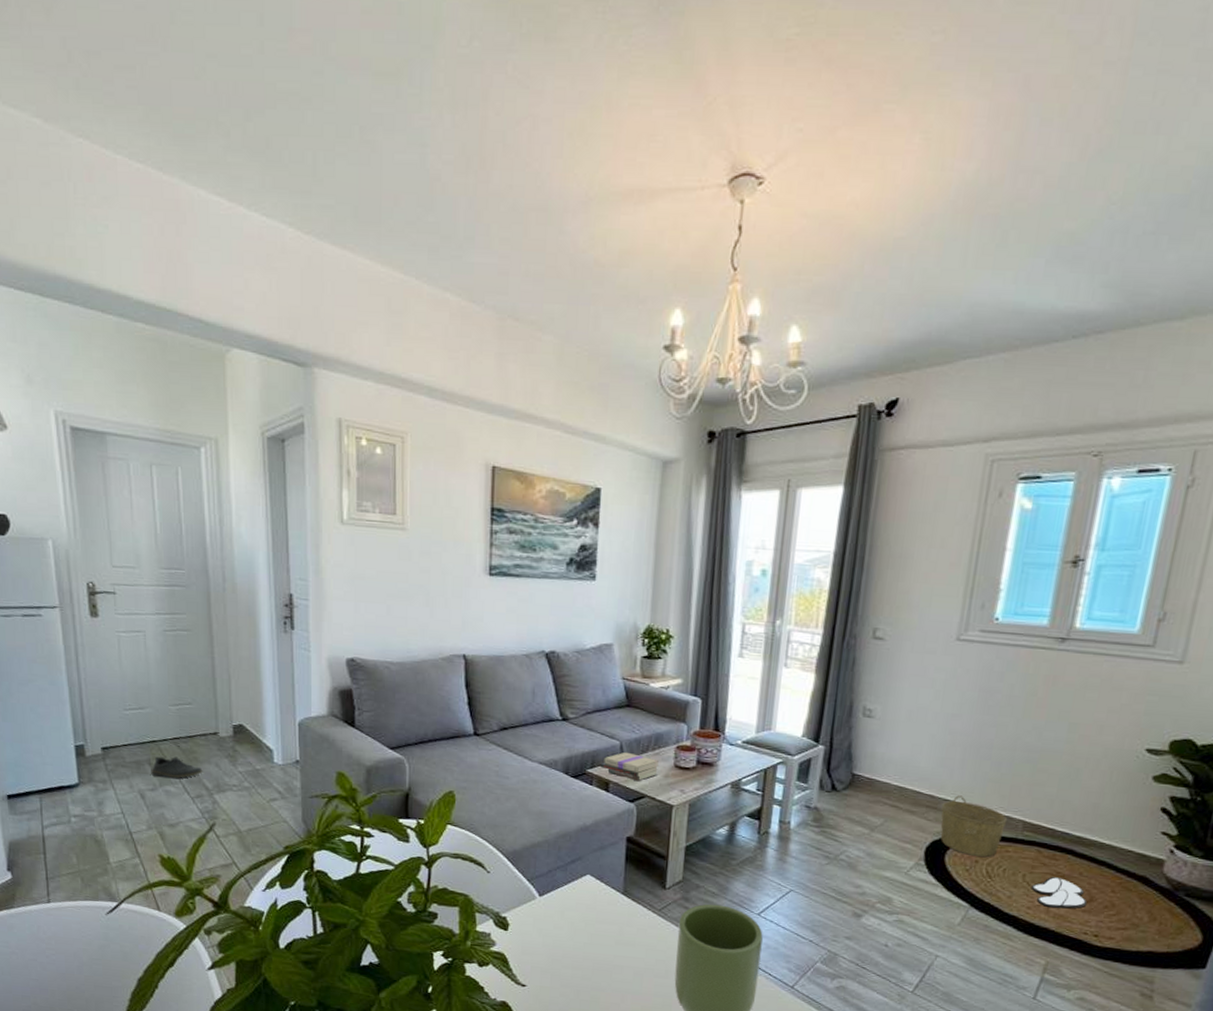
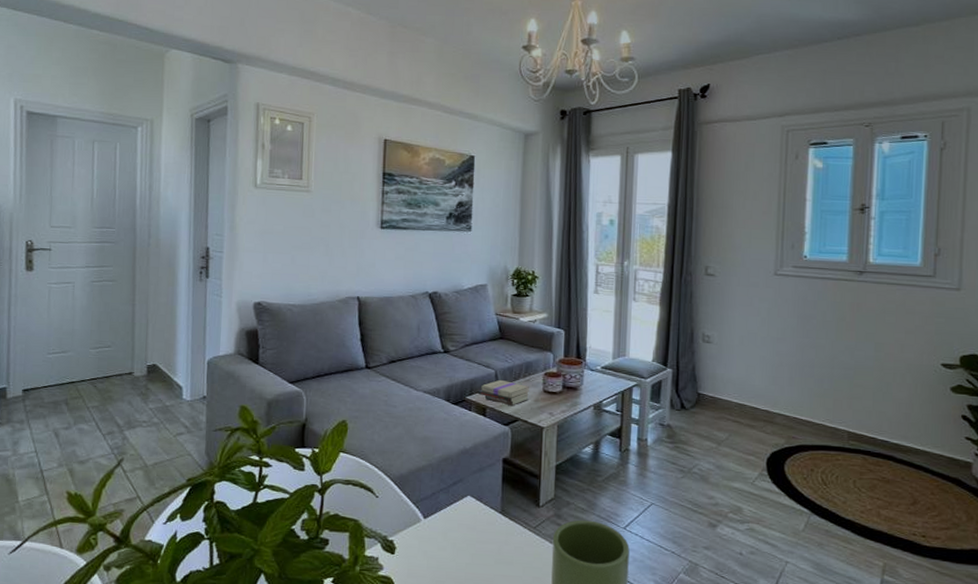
shoe: present [151,756,203,779] -> none [67,396,116,417]
basket: present [940,795,1008,858] -> none [777,410,834,466]
slippers: present [1031,877,1088,909] -> none [862,482,912,512]

